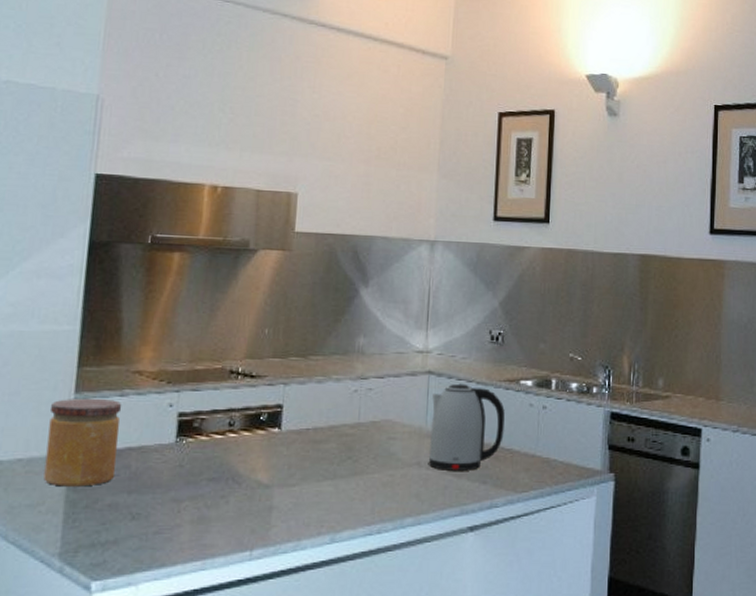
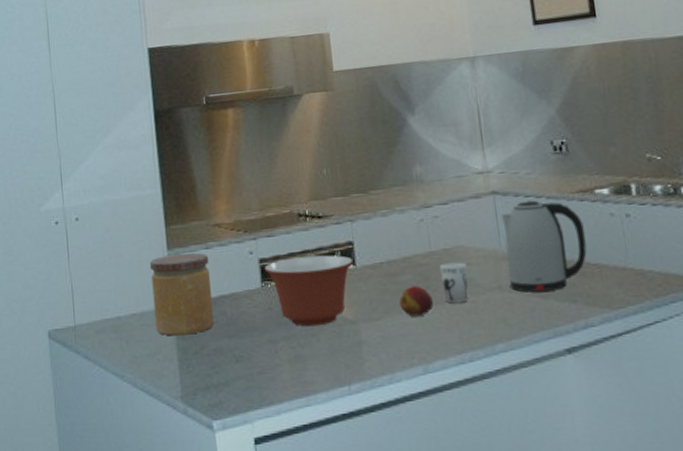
mixing bowl: none [182,415,279,488] -> present [264,255,353,327]
fruit: none [318,455,352,485] -> present [399,285,434,317]
cup: none [364,435,391,476] -> present [439,262,469,304]

